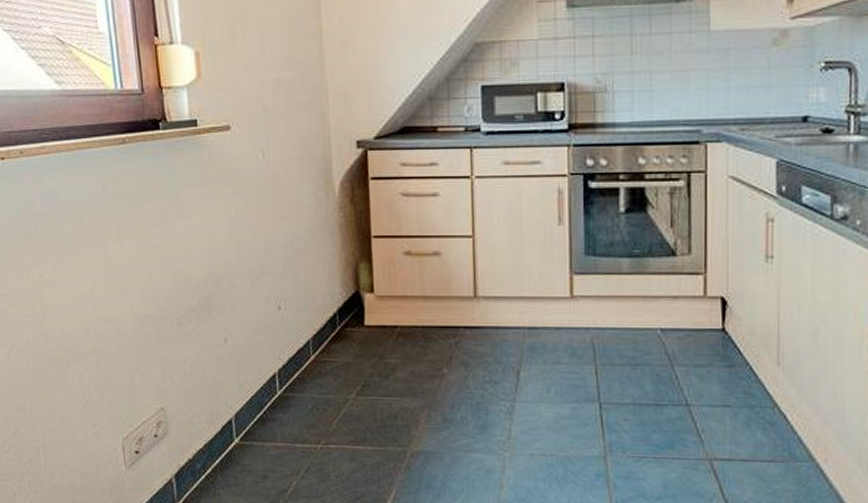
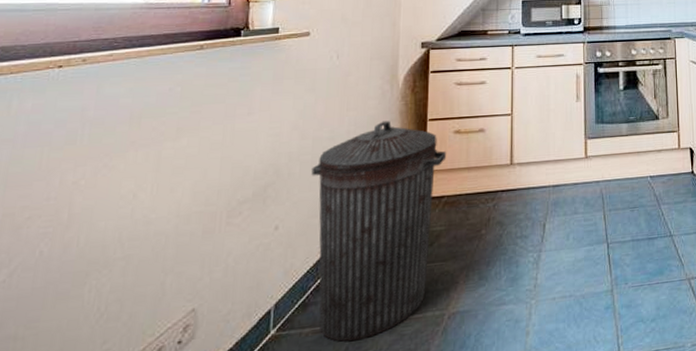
trash can: none [252,234,397,462] -> present [311,120,447,342]

